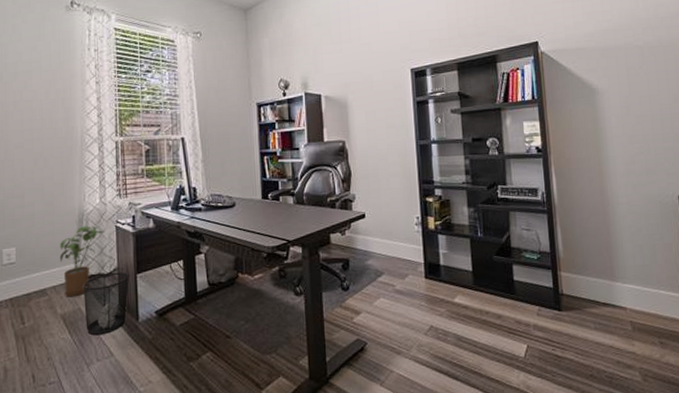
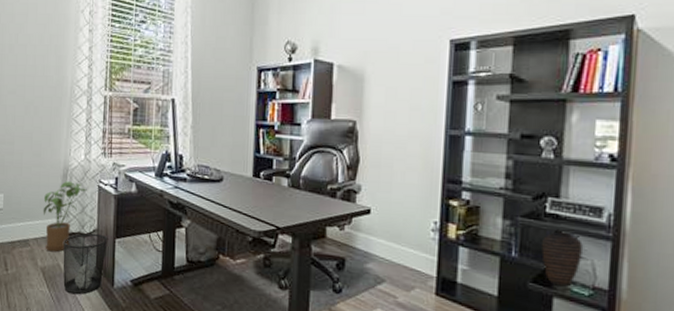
decorative vase: none [499,209,528,255] -> present [541,228,583,287]

